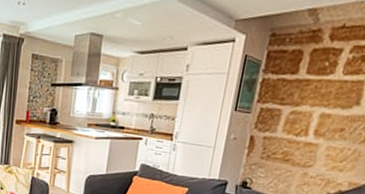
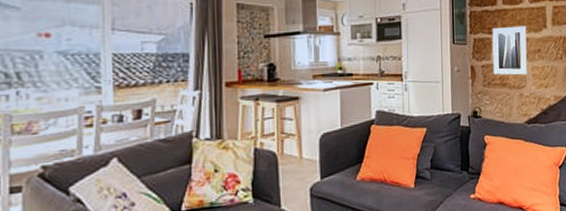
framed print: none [276,98,331,154] -> present [492,26,527,75]

